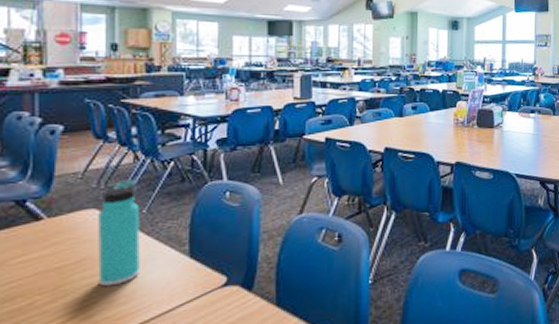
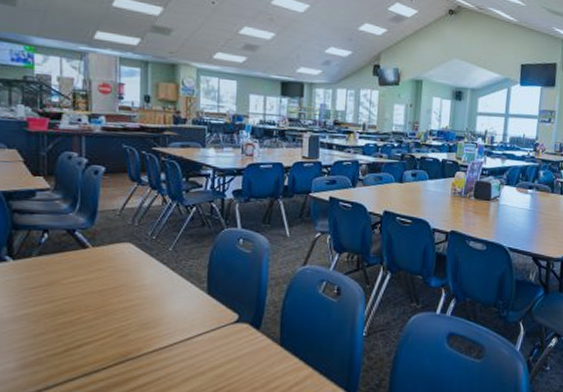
thermos bottle: present [98,180,140,287] -> none [132,220,167,312]

